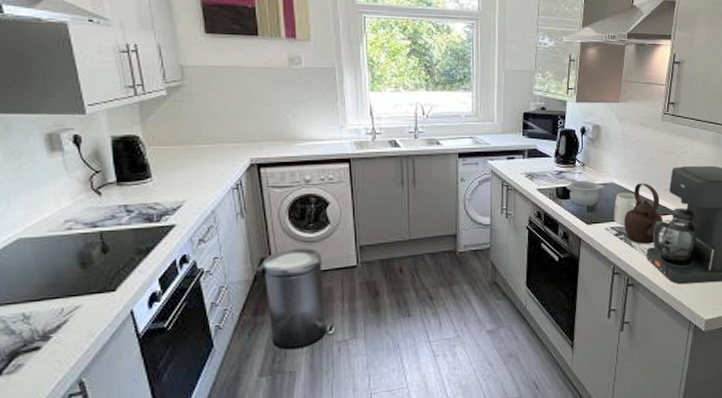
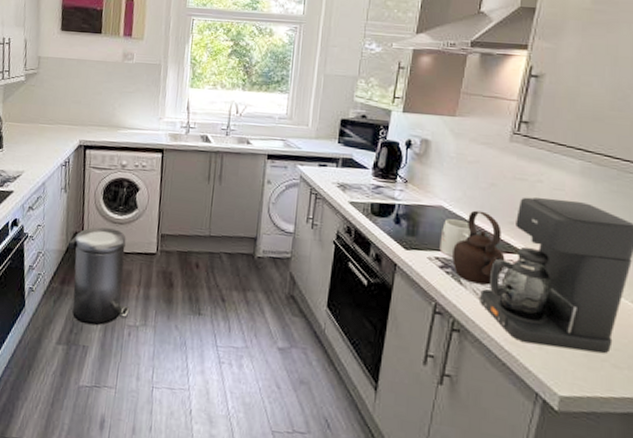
cooking pot: present [565,180,605,206] -> none [382,197,431,230]

